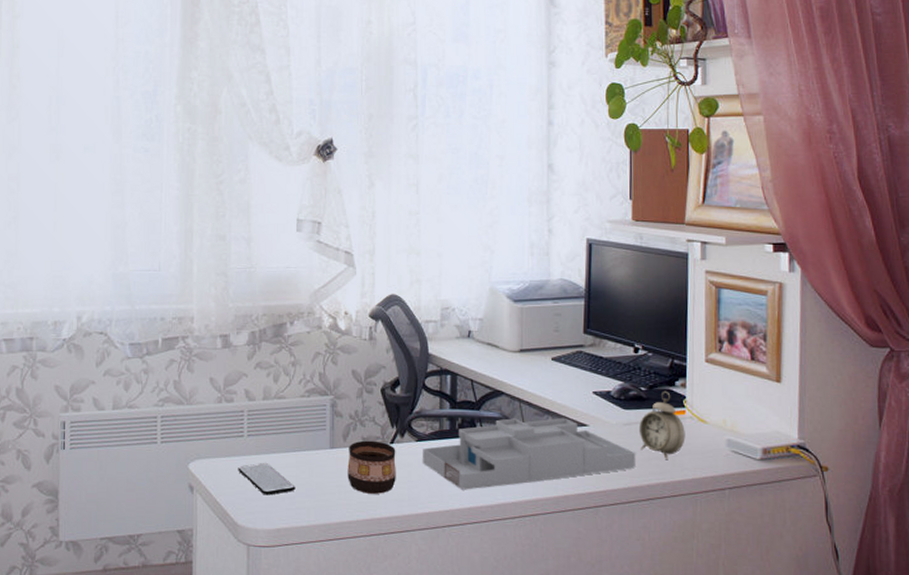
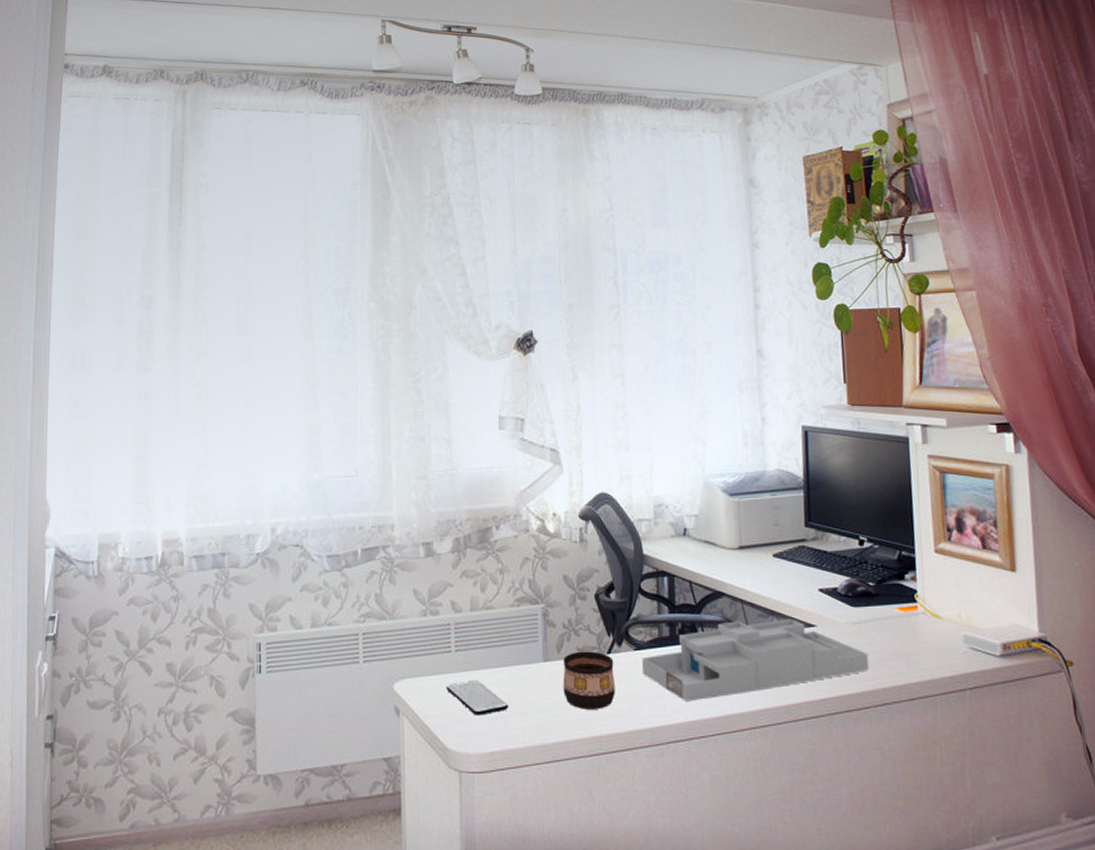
alarm clock: present [638,390,685,461] -> none [869,585,920,661]

